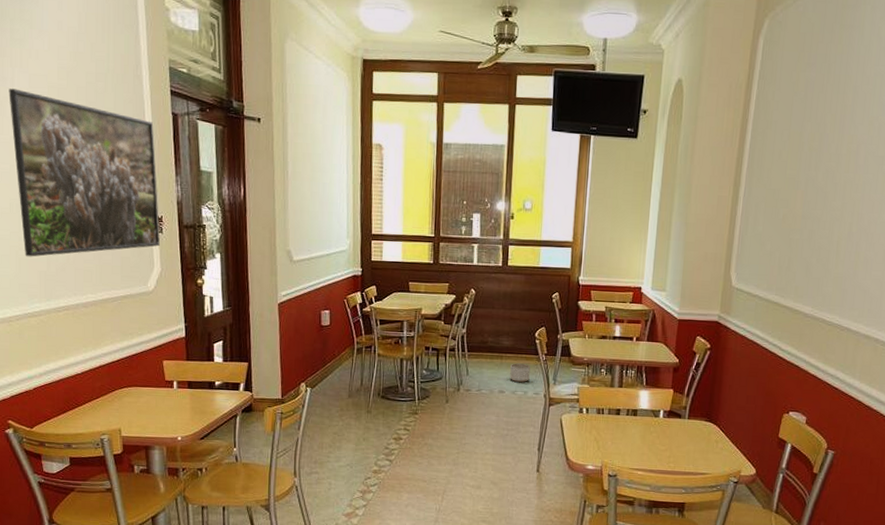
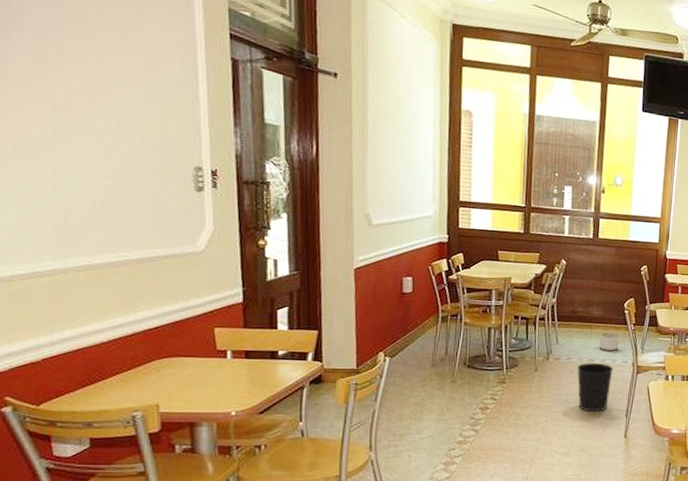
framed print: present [9,88,160,257] -> none [15,11,214,208]
wastebasket: none [488,394,525,445] -> present [577,363,613,412]

